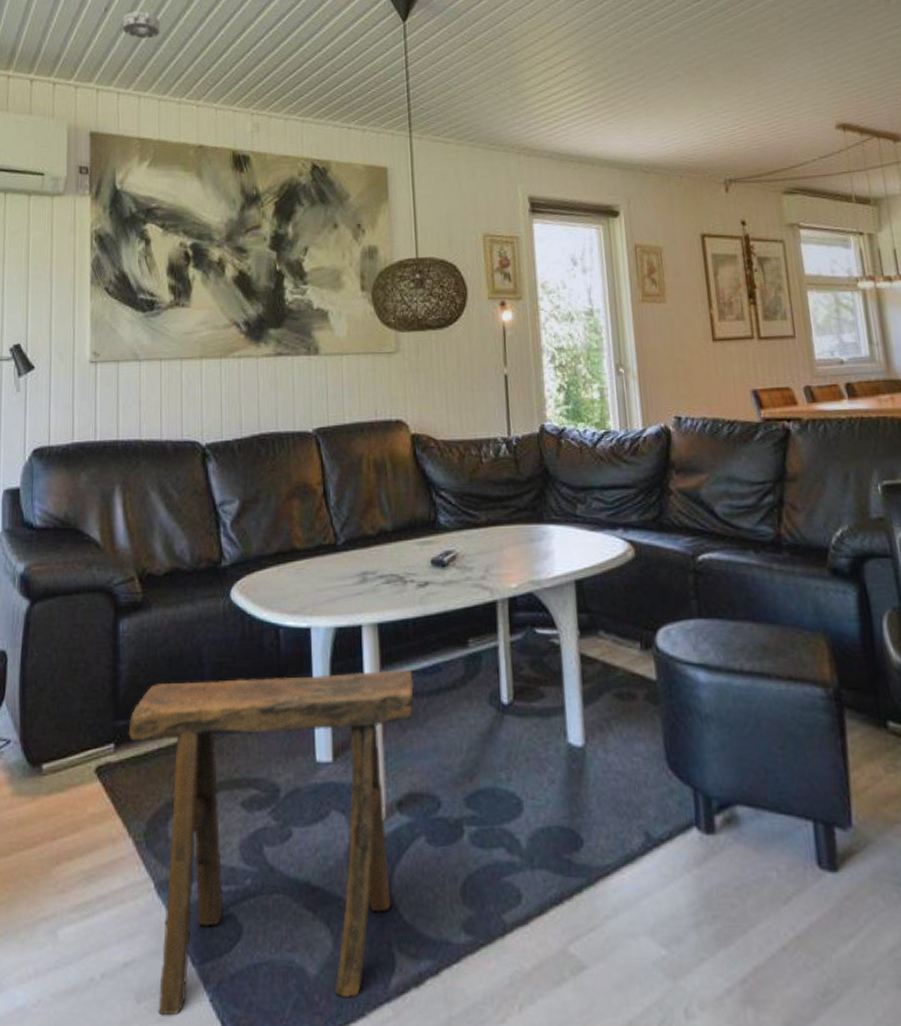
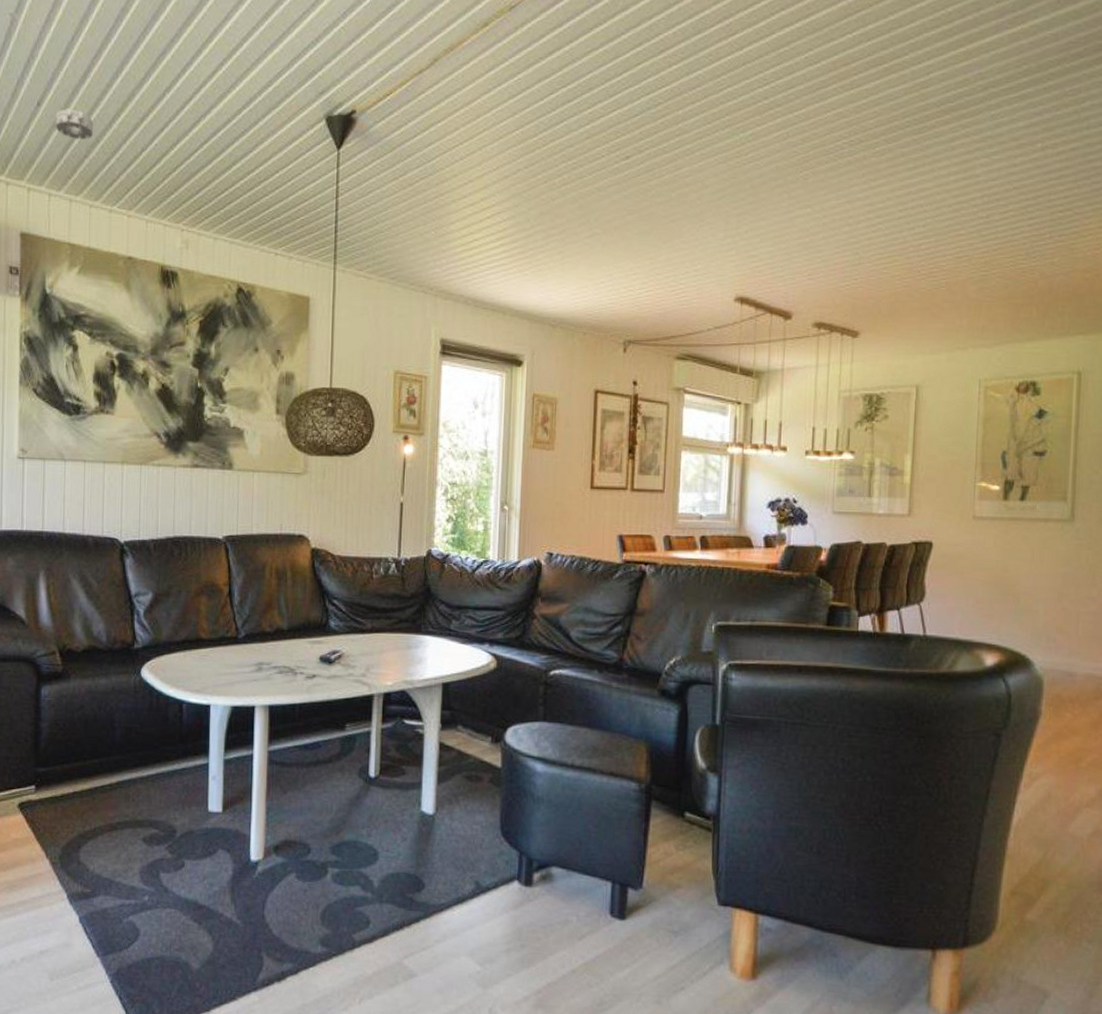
stool: present [128,669,414,1016] -> none [47,740,296,991]

